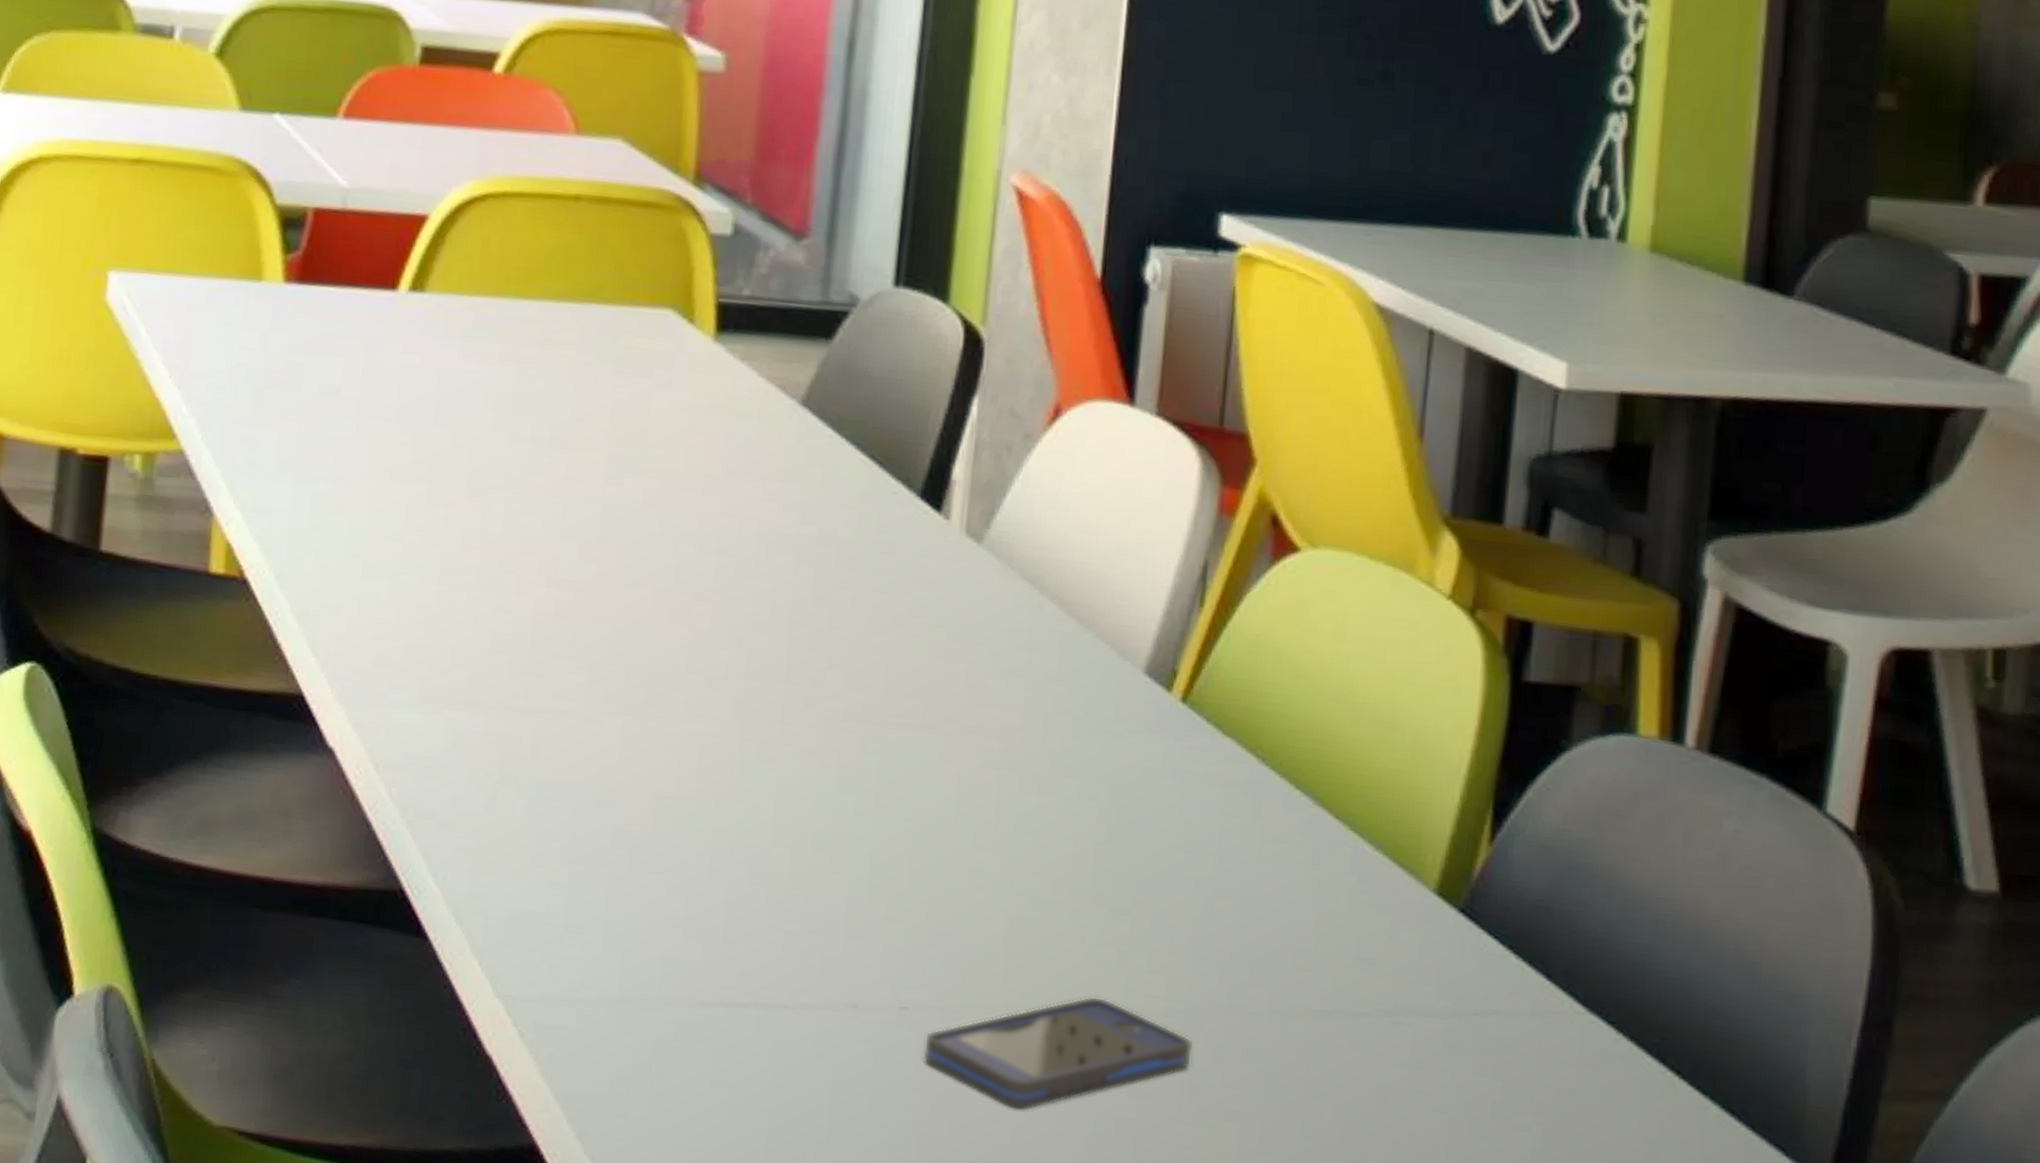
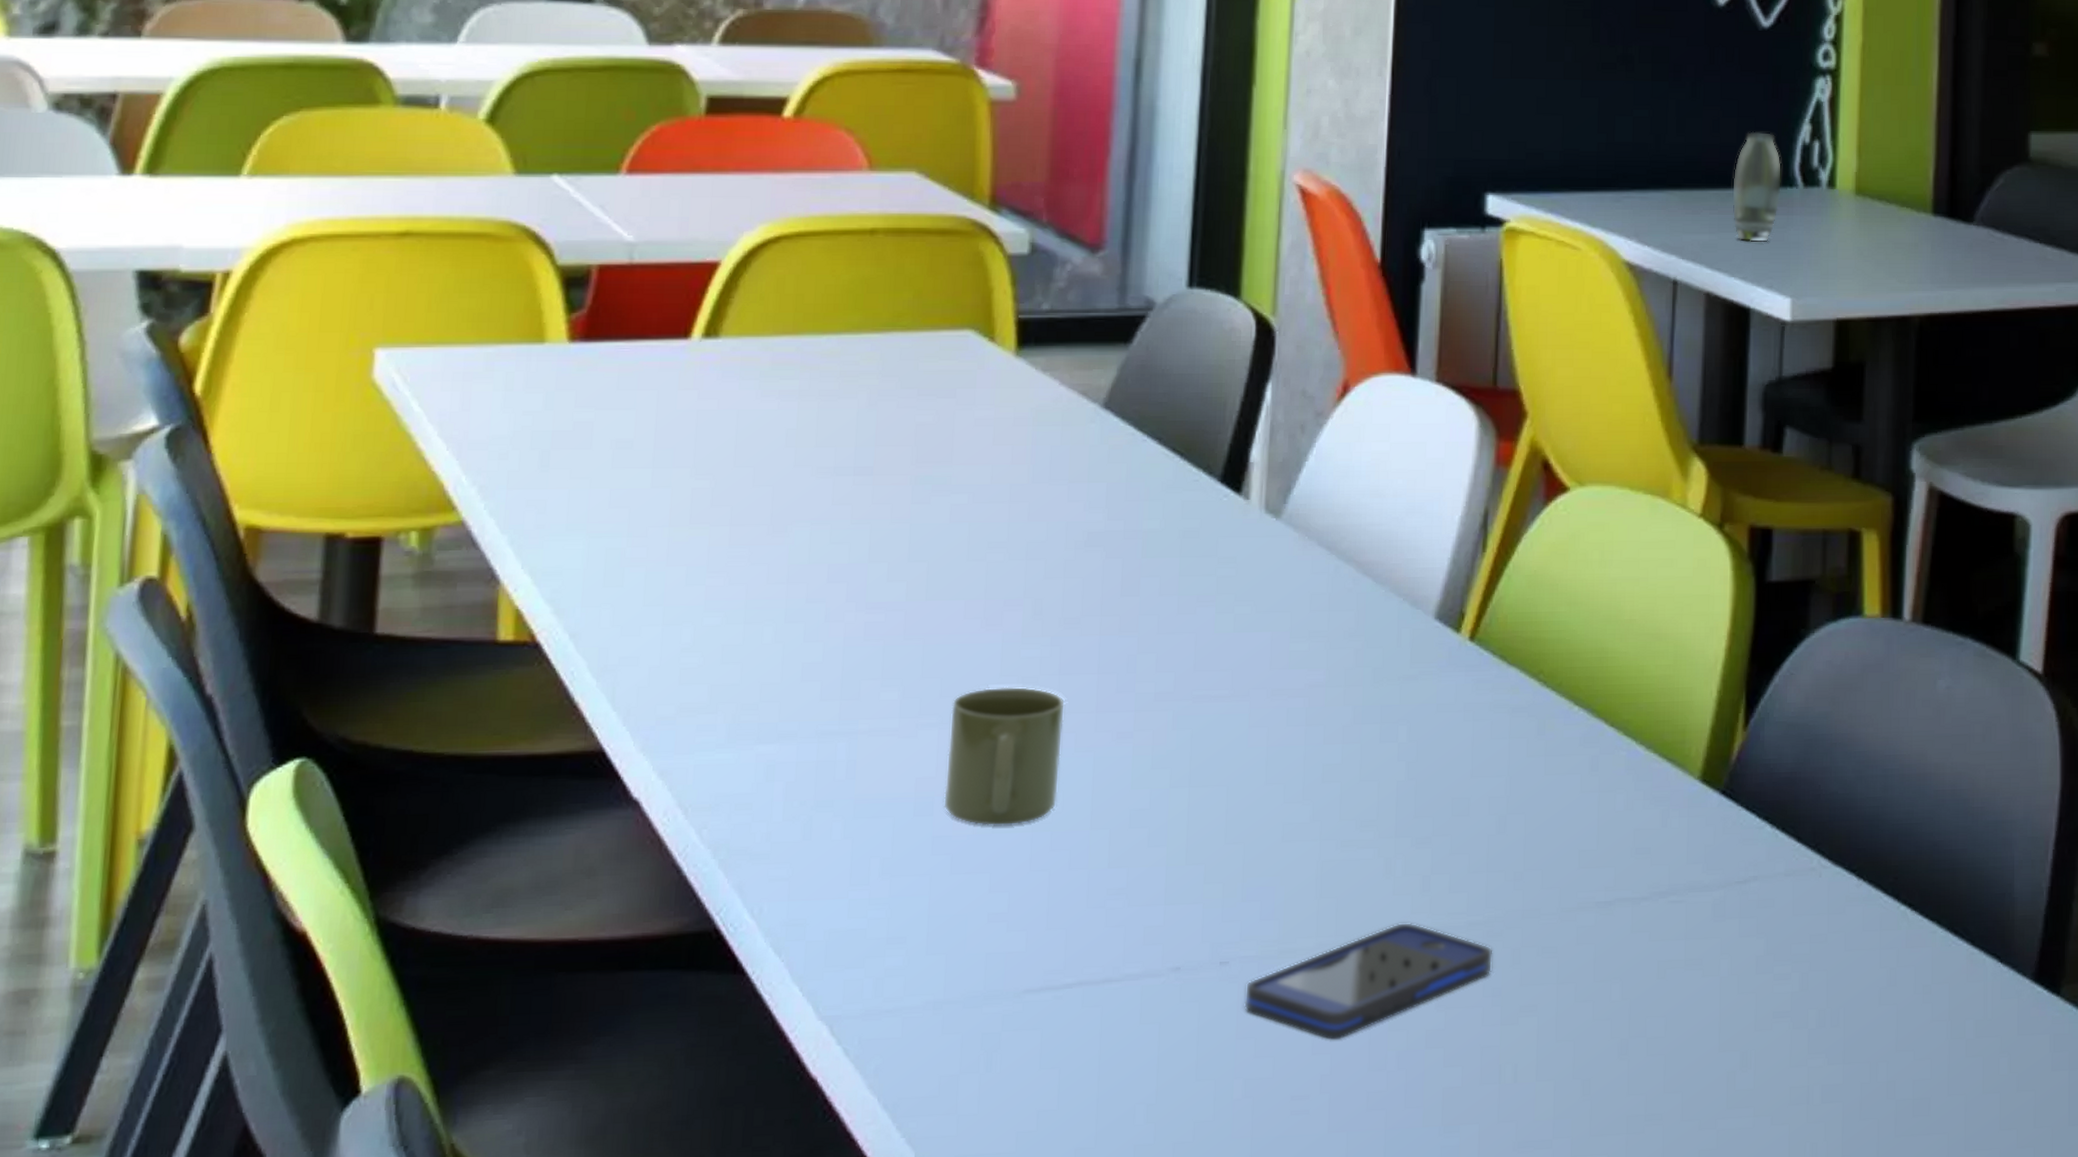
cup: none [625,683,750,829] -> present [944,687,1065,825]
vase: none [1502,170,1563,295] -> present [1732,132,1781,242]

